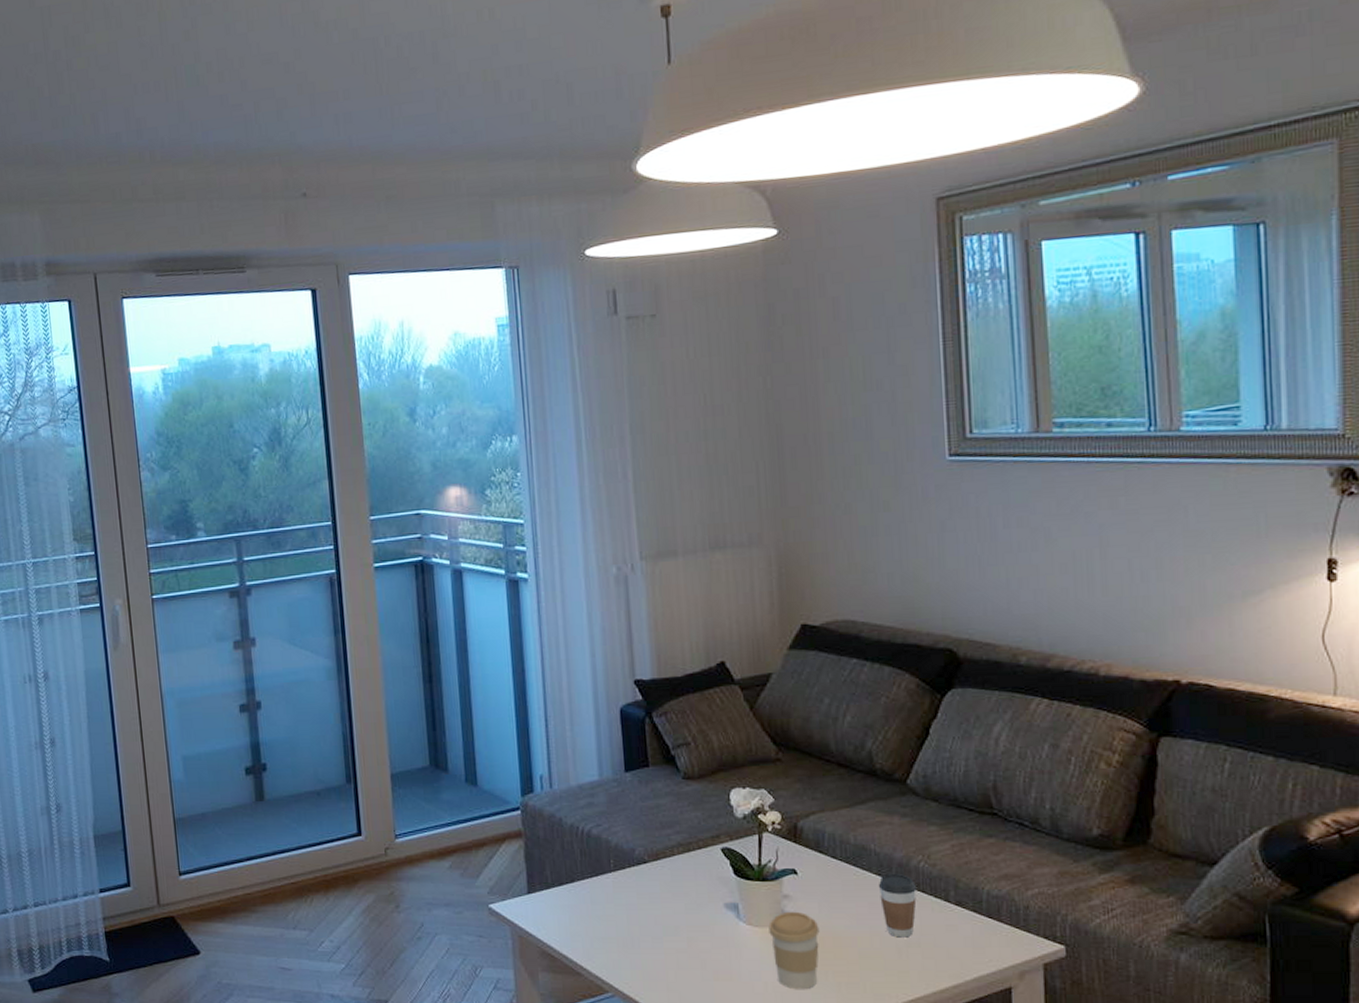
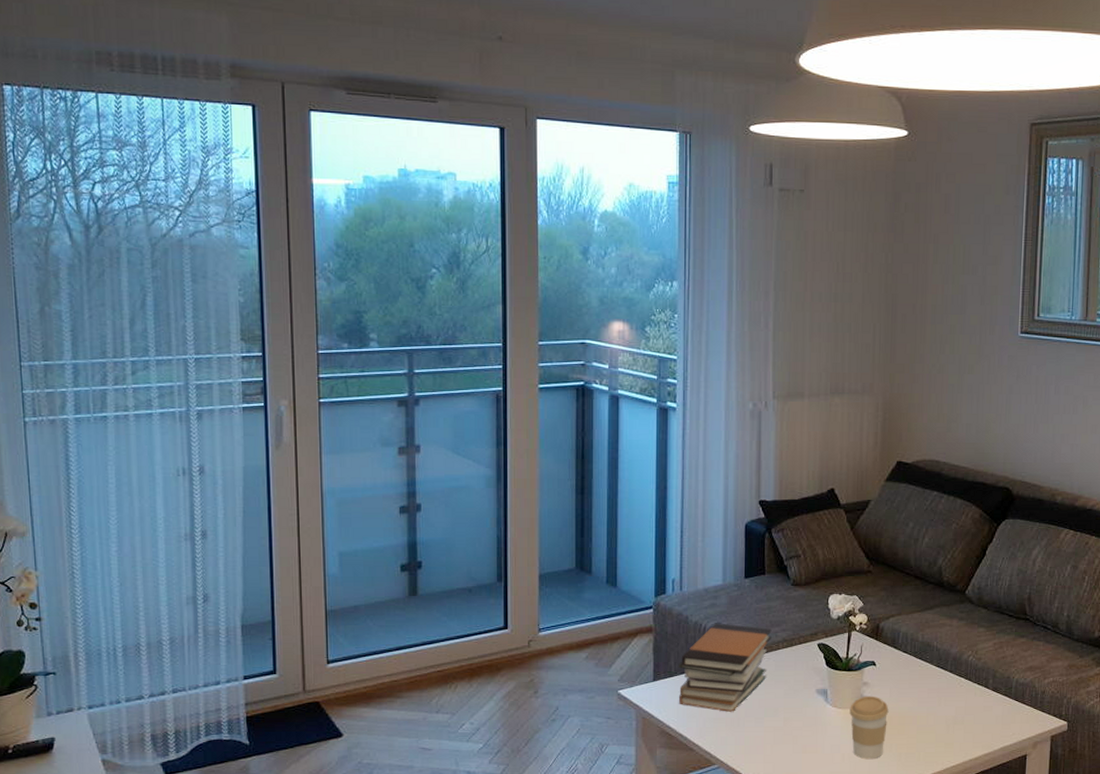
book stack: none [555,825,664,931] -> present [678,623,772,713]
coffee cup: present [878,873,918,938] -> none [936,665,966,717]

